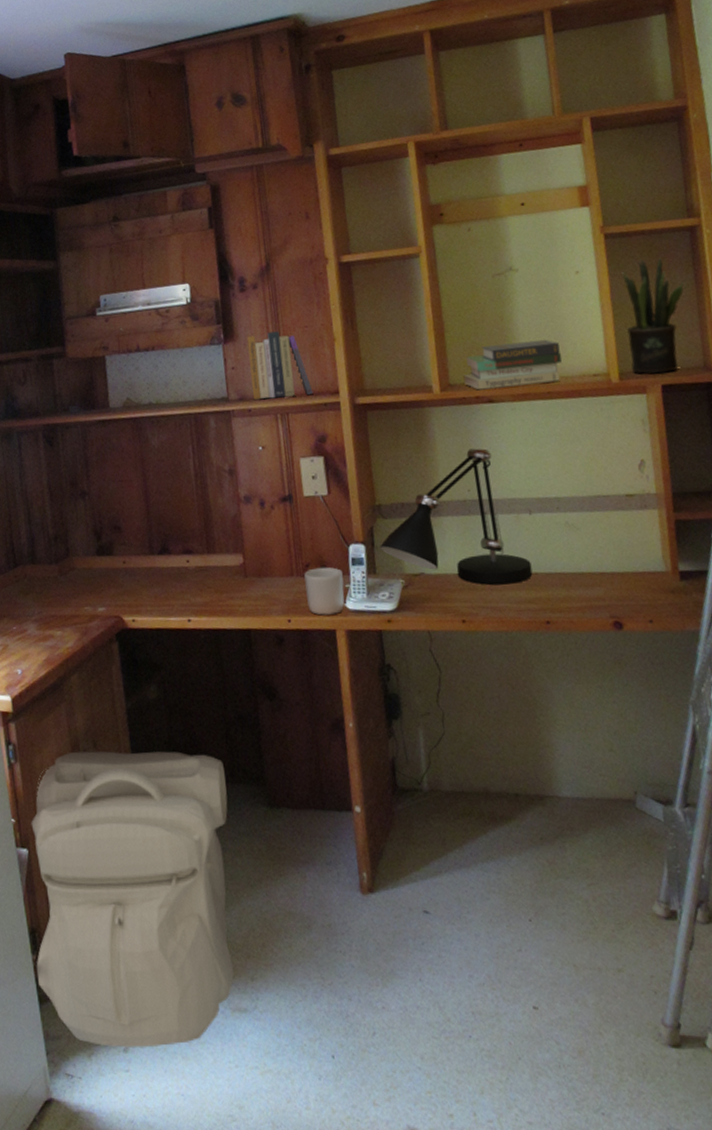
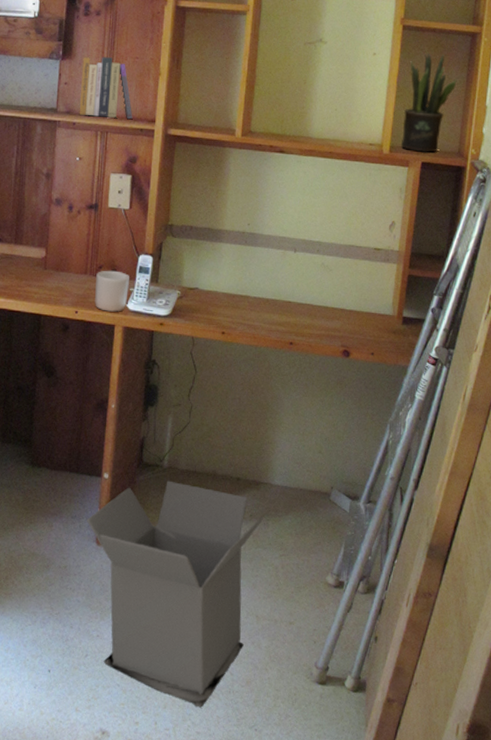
cardboard box: none [344,806,565,1090] -> present [87,480,263,708]
desk lamp: present [379,448,533,586] -> none [164,189,288,308]
books: present [463,339,562,391] -> none [262,103,348,144]

